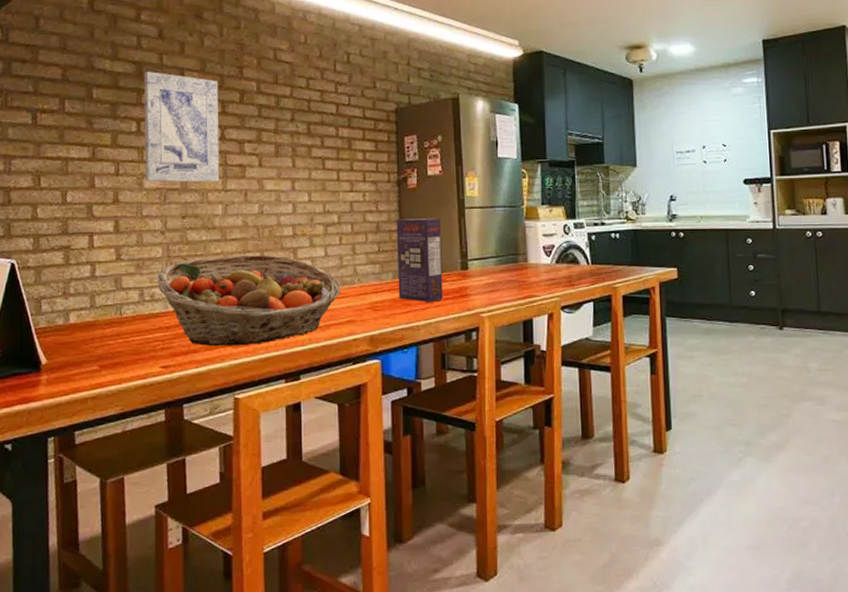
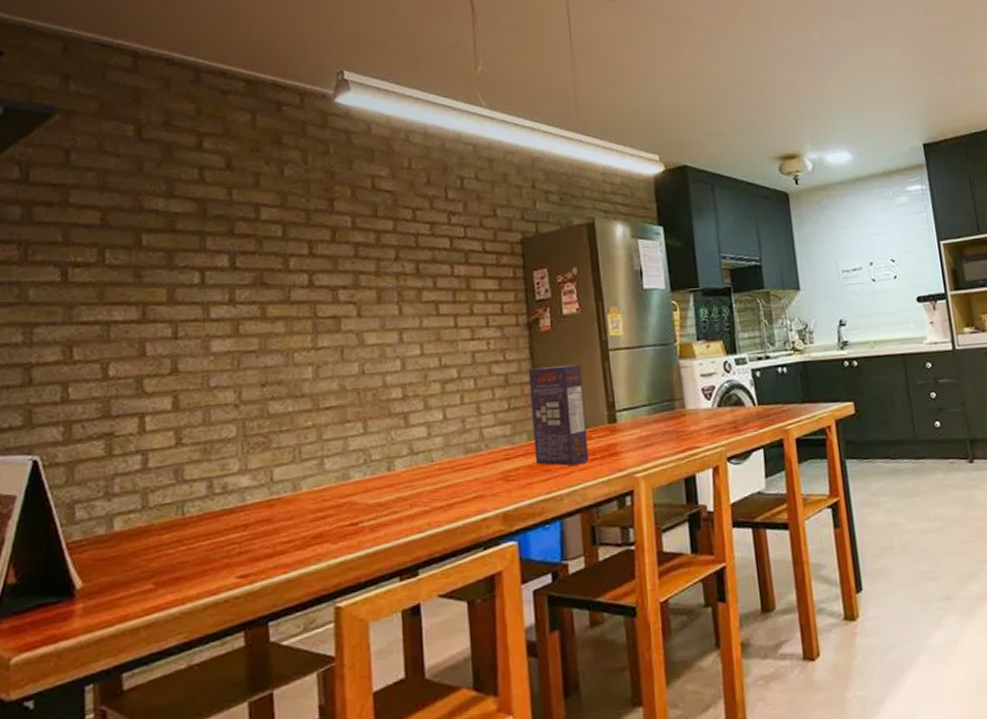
wall art: present [143,72,220,183] -> none [208,210,309,345]
fruit basket: present [157,254,341,347] -> none [230,423,465,544]

